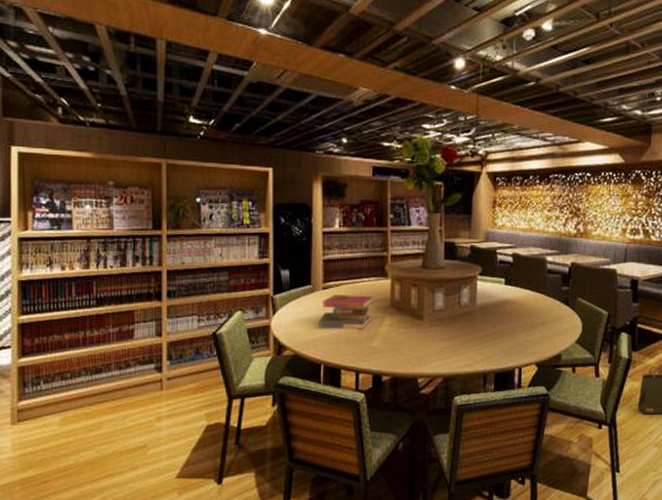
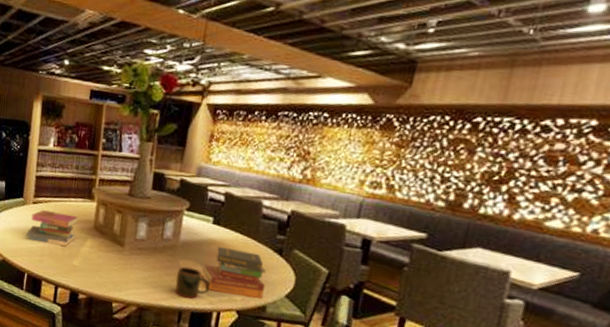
mug: none [477,329,509,360] -> present [175,266,210,299]
books: none [501,306,557,349] -> present [202,247,266,299]

